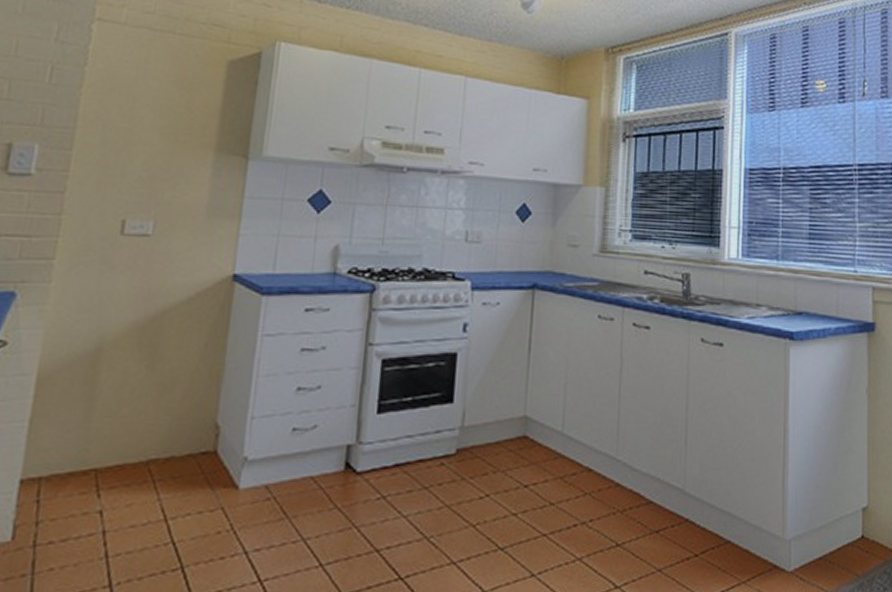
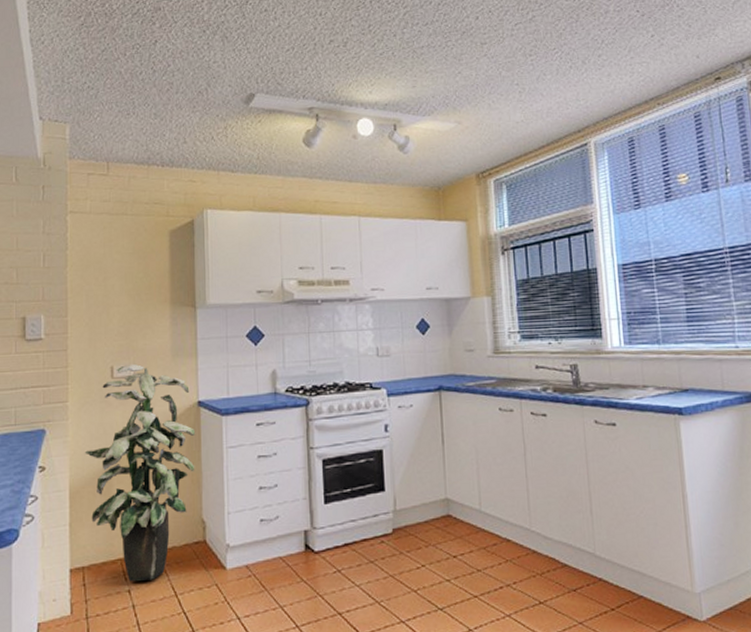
indoor plant: none [62,220,225,499] -> present [84,364,196,581]

